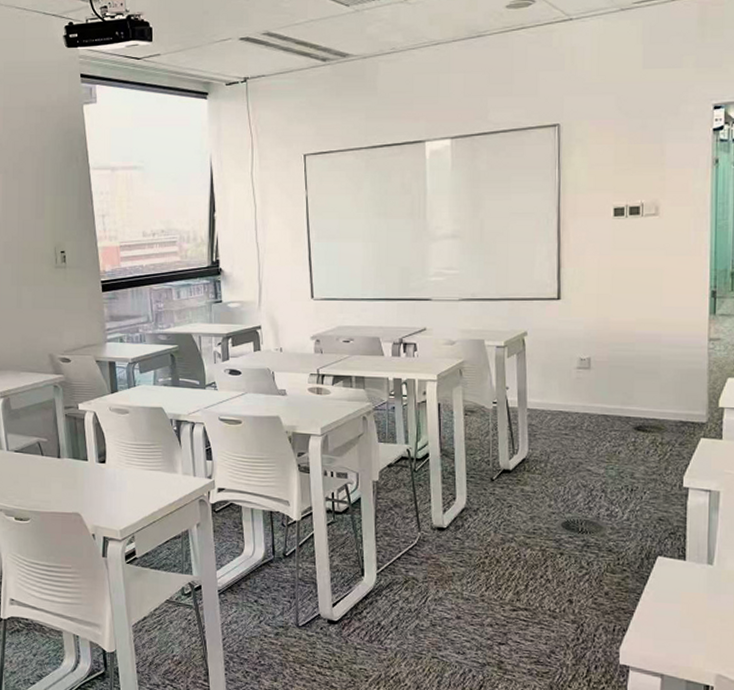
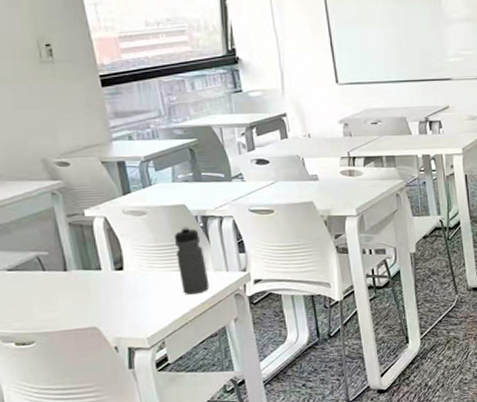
water bottle: none [150,428,178,495] -> present [174,226,210,295]

